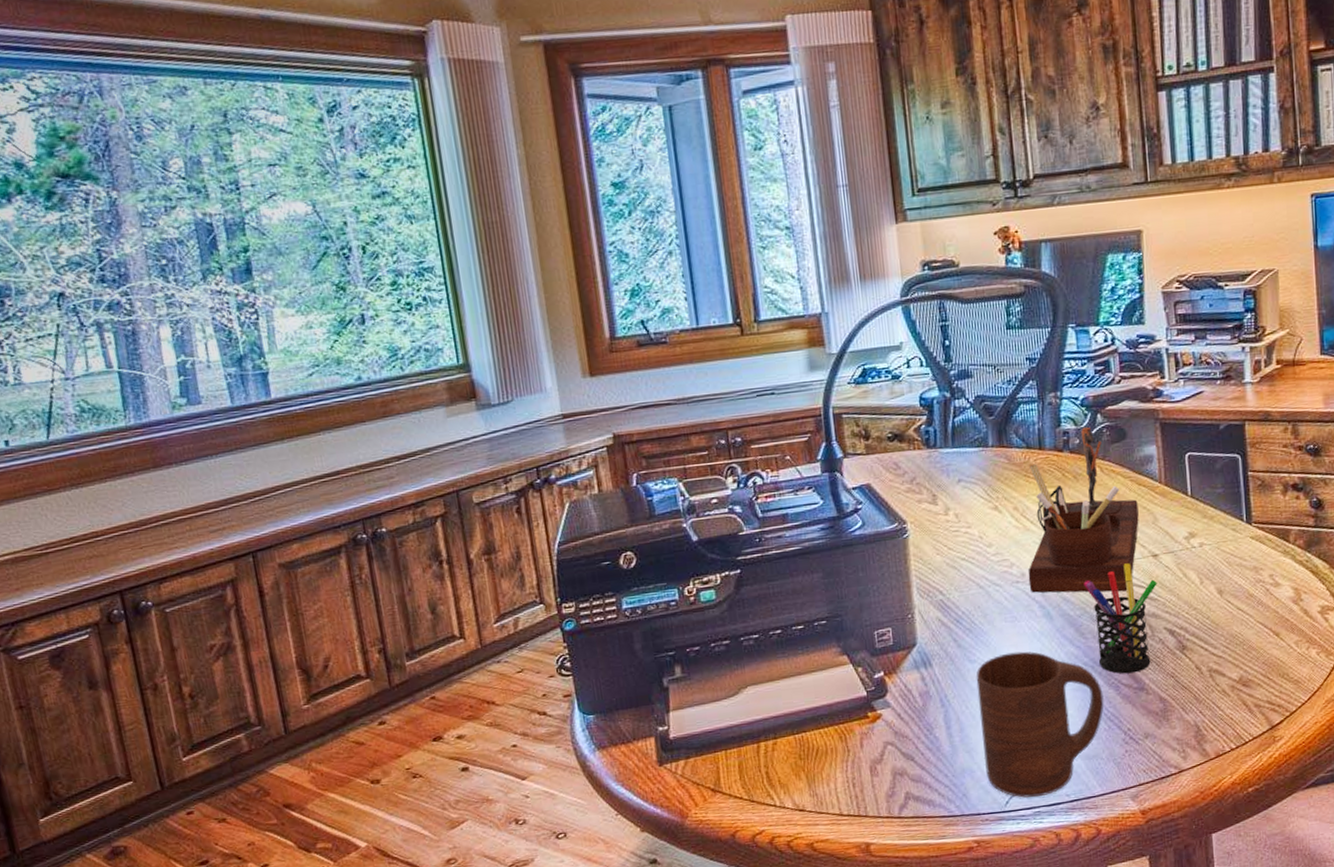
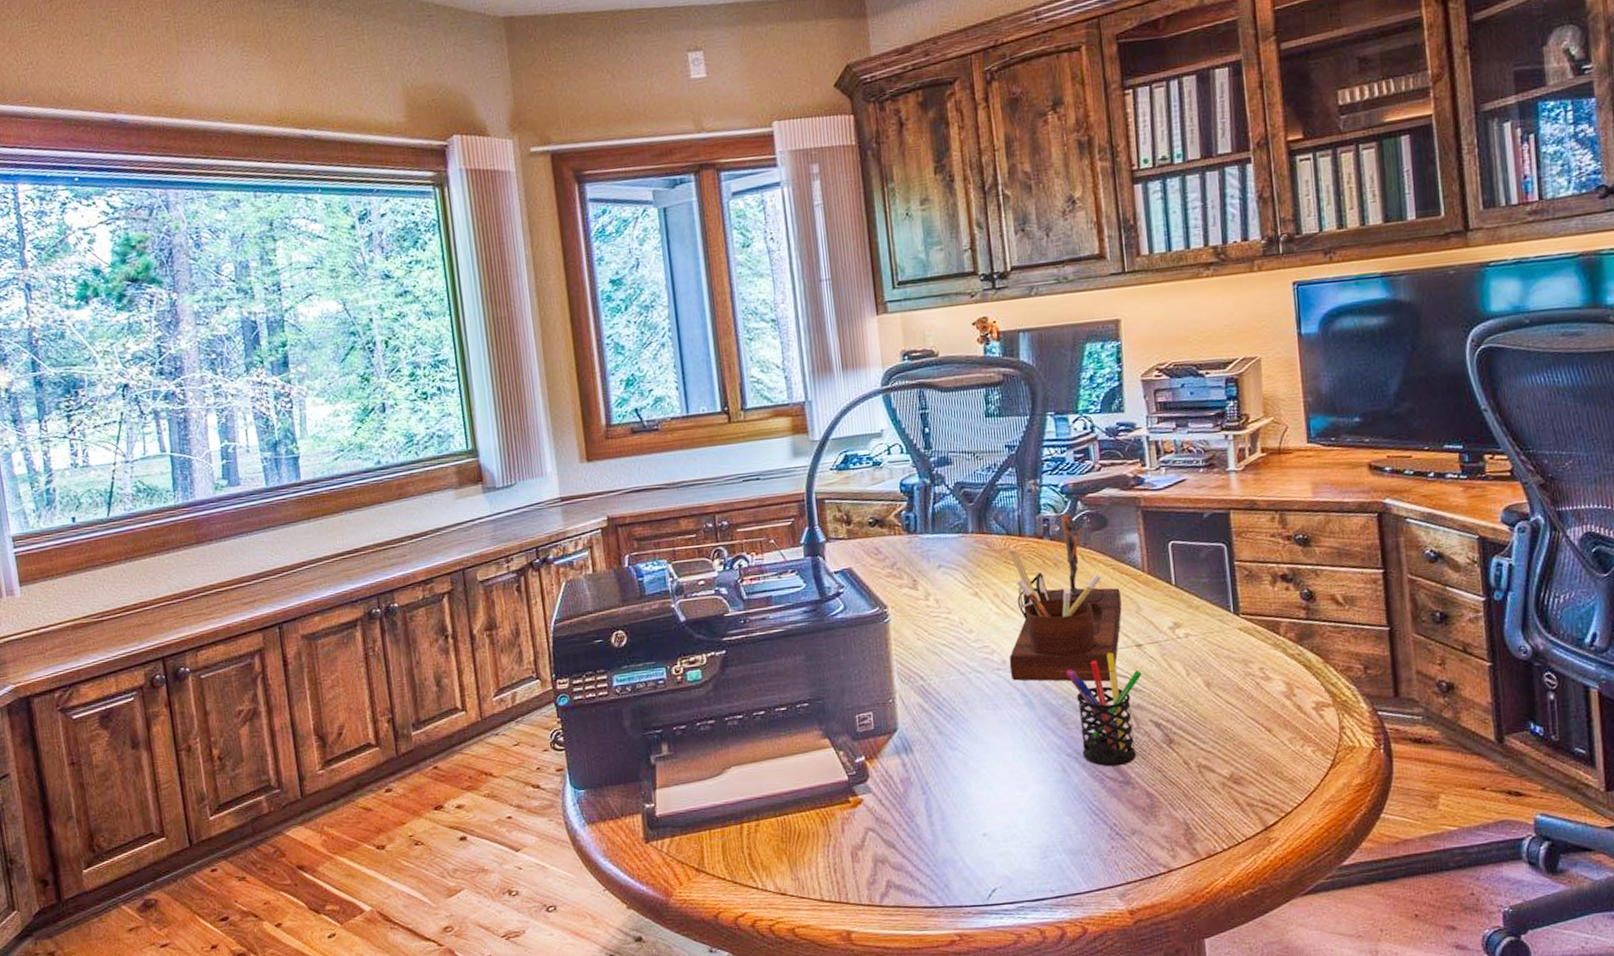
cup: present [976,651,1104,798] -> none [957,740,1089,892]

